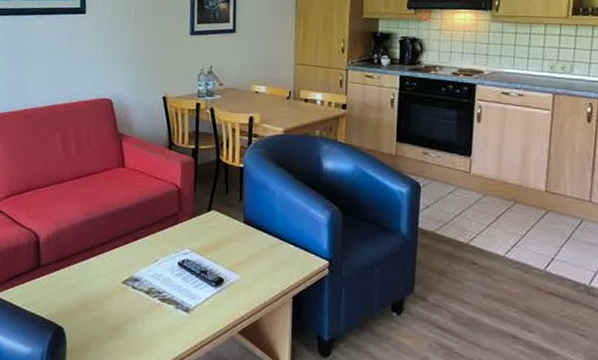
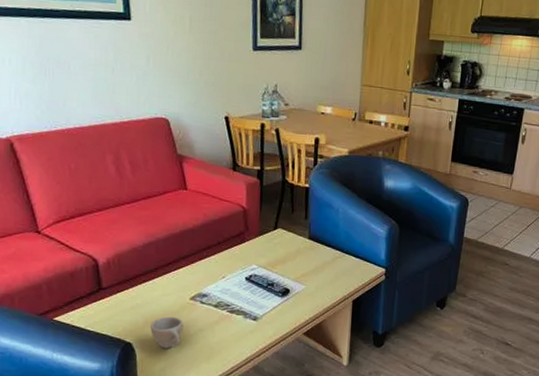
cup: none [82,300,115,337] -> present [150,316,184,349]

